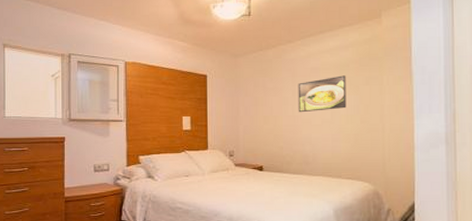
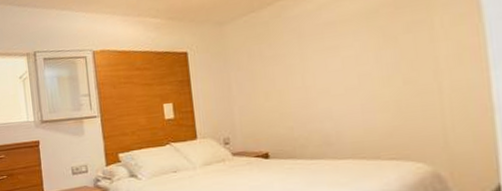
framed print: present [298,75,346,113] -> none [306,25,380,82]

